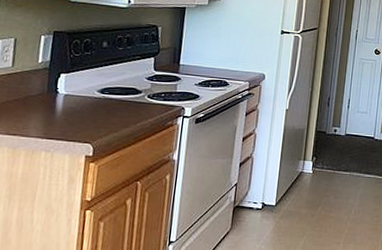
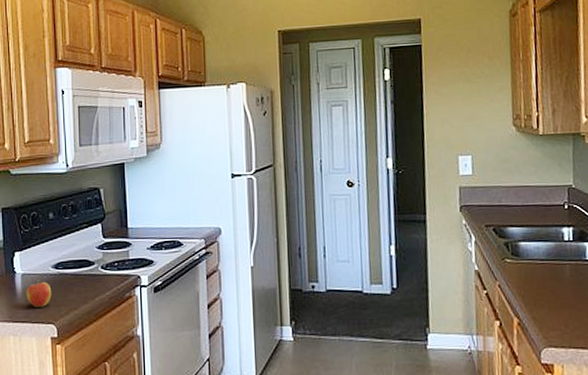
apple: none [65,102,94,127] -> present [26,280,52,307]

